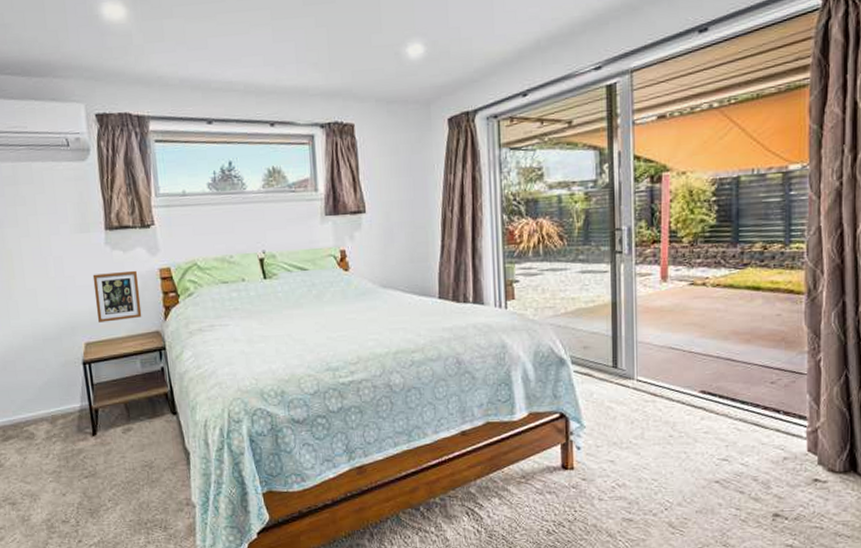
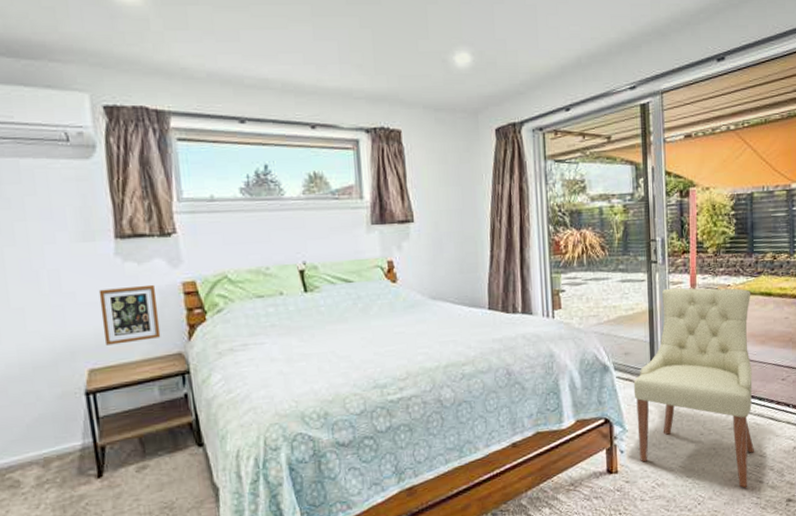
chair: none [592,279,735,498] -> present [633,287,755,488]

